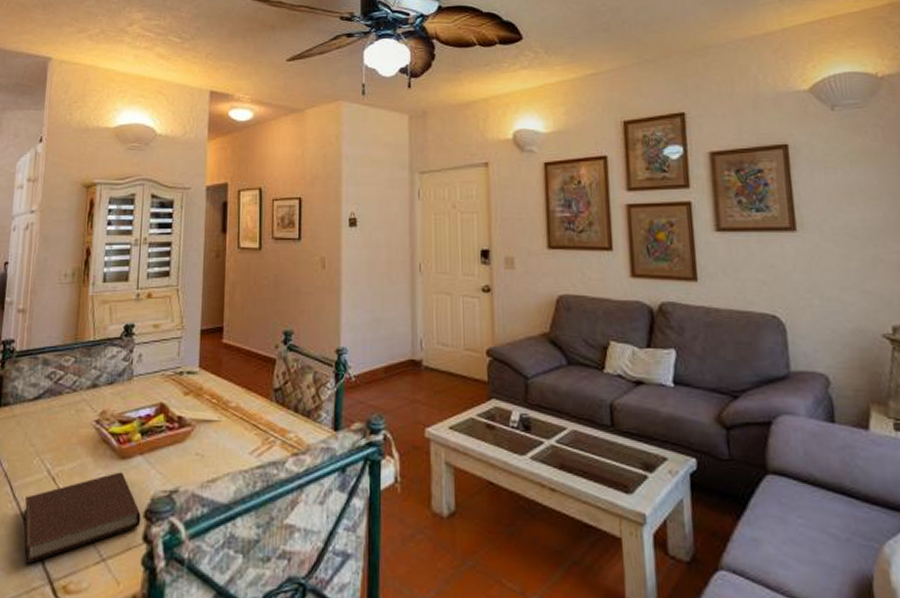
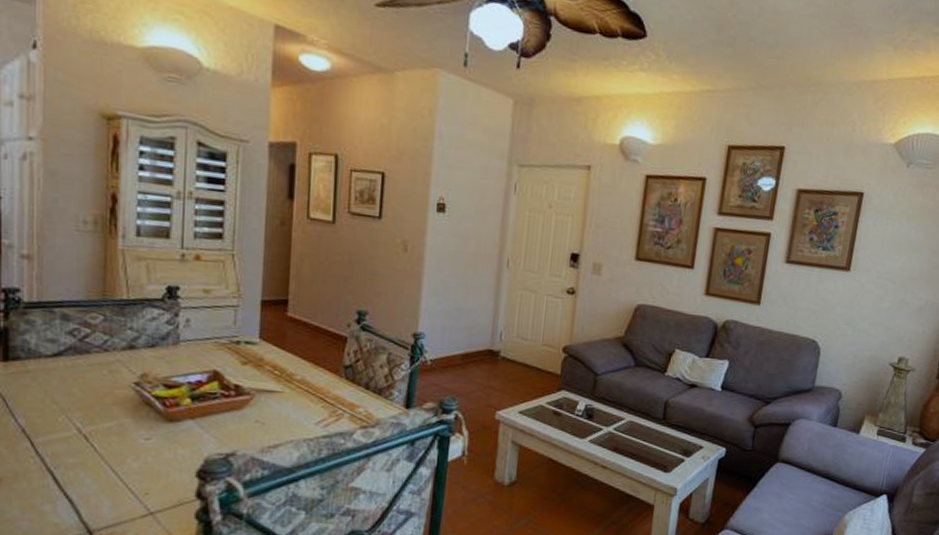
notebook: present [24,472,141,565] -> none [52,434,194,516]

